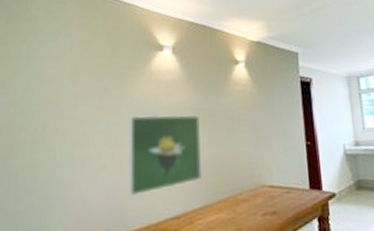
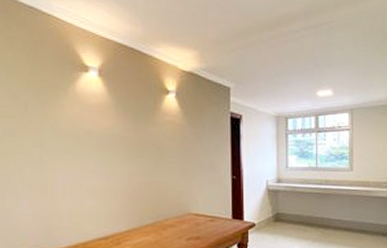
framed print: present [128,114,202,196] -> none [52,139,129,216]

